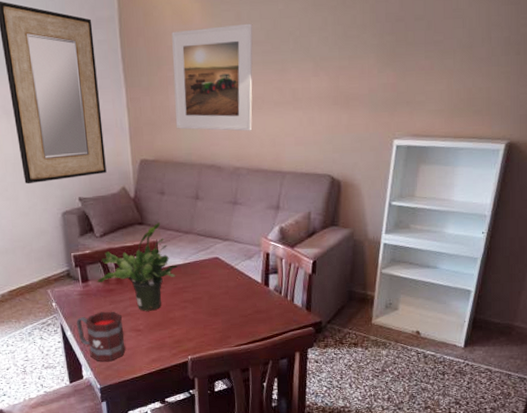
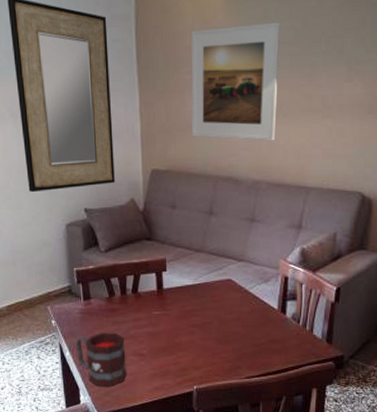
potted plant: present [97,223,178,311] -> none [99,239,187,334]

